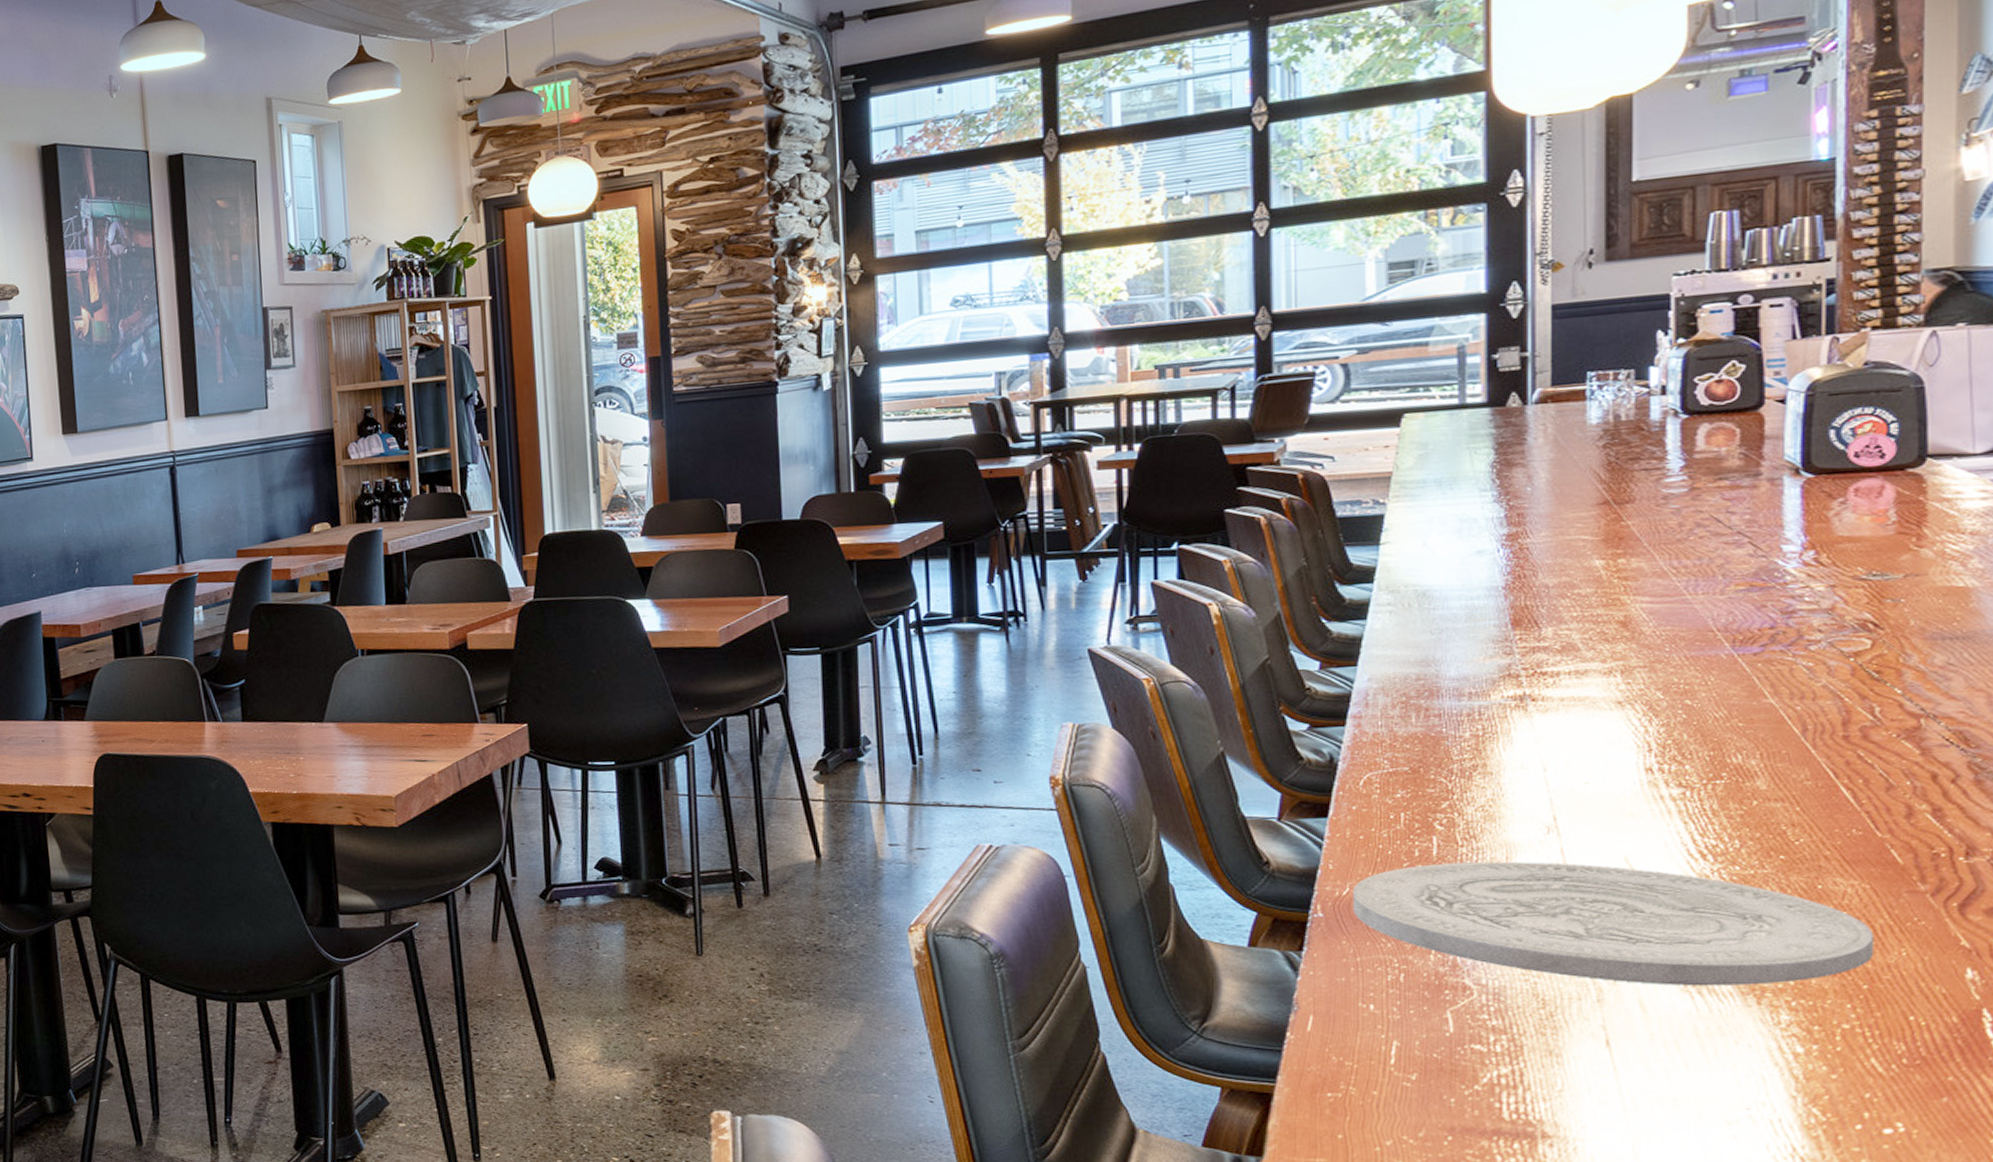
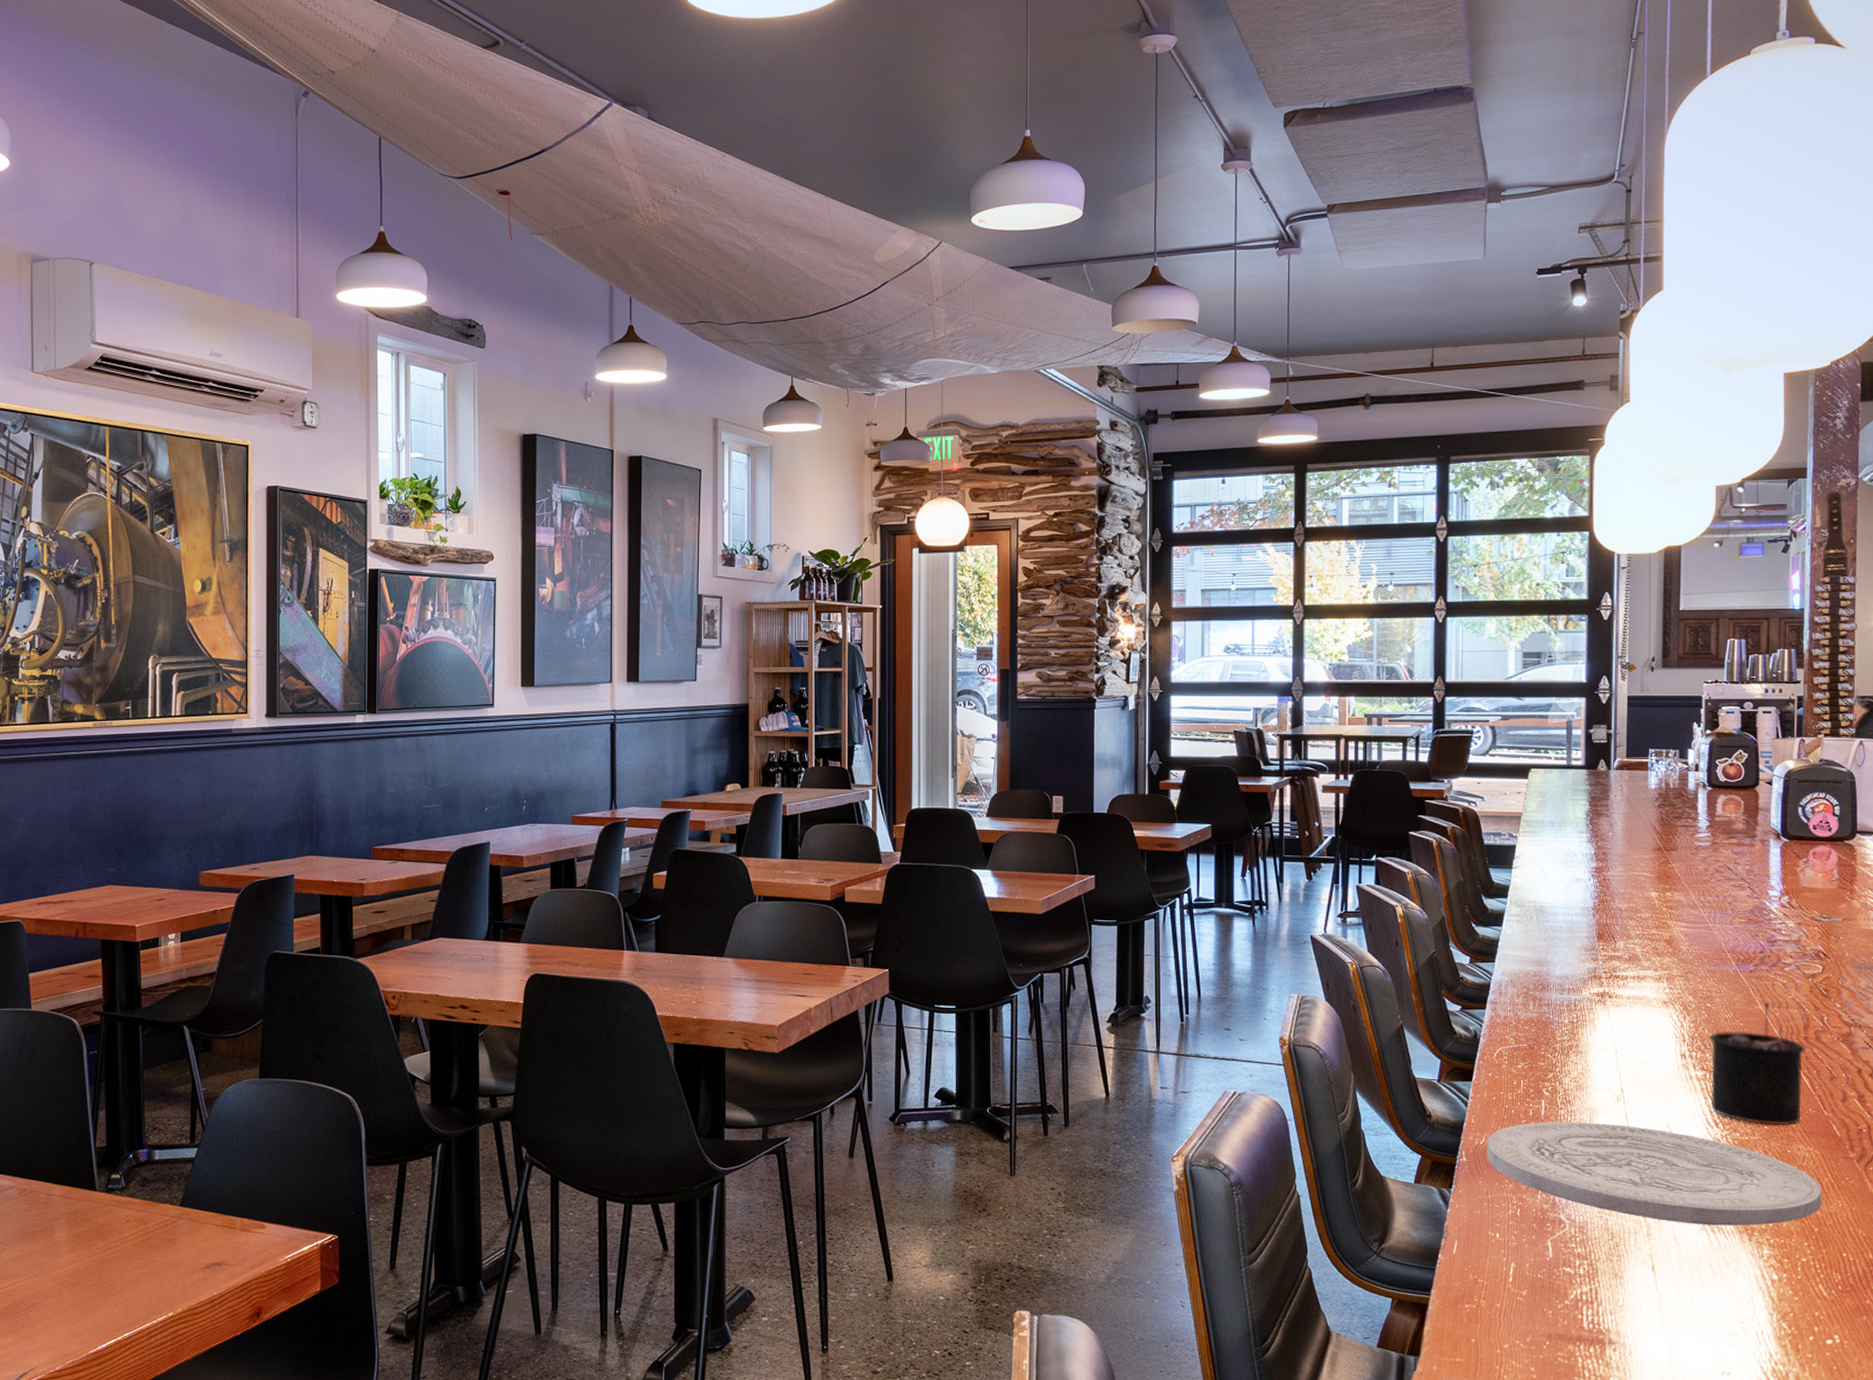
candle: none [1688,693,1845,854] -> present [1708,1003,1805,1126]

